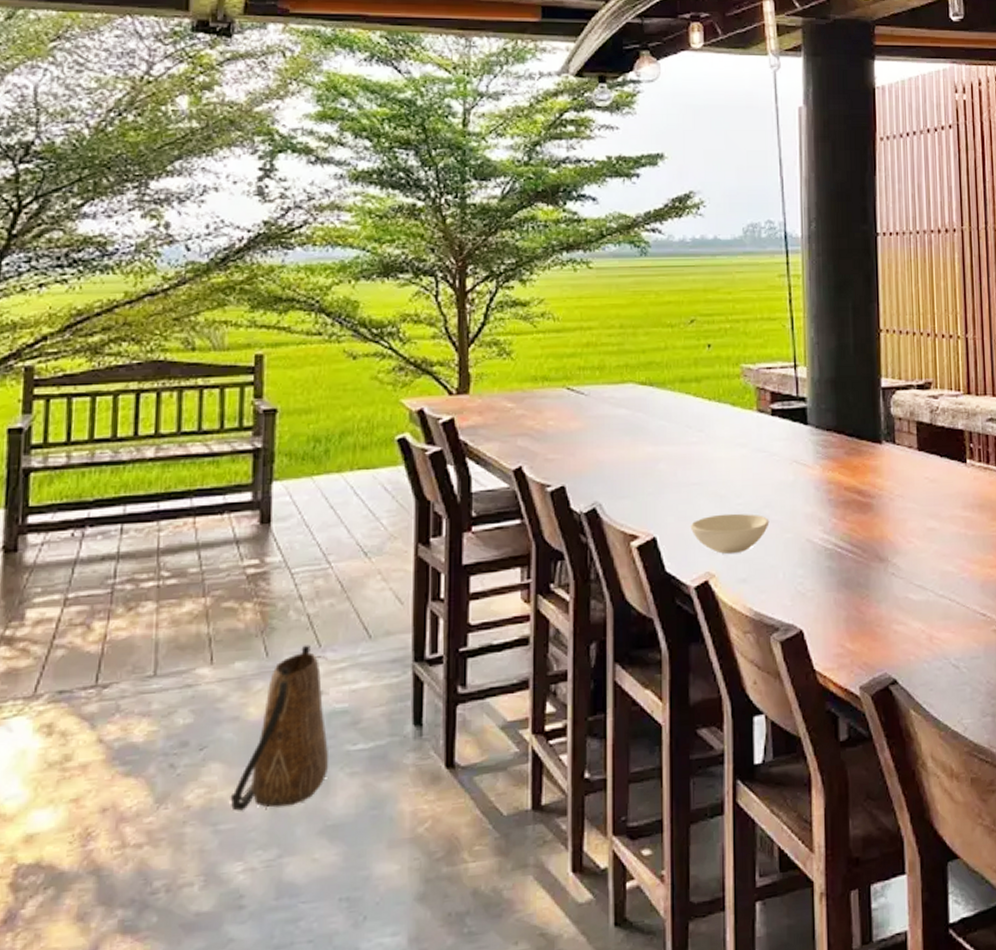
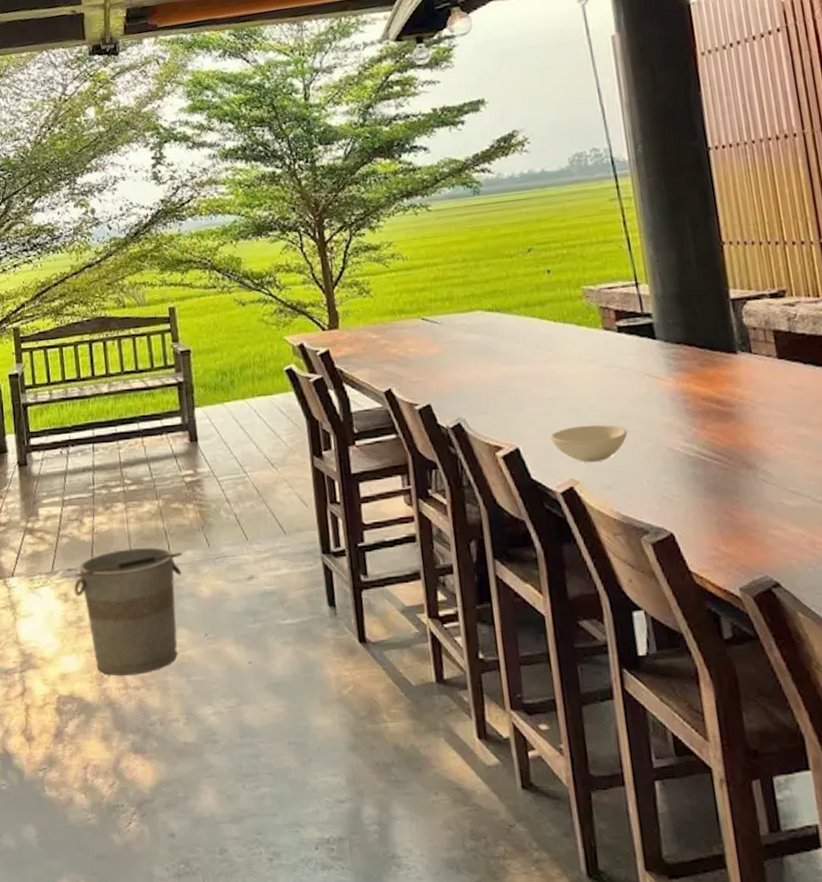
bucket: none [62,659,230,832] -> present [73,547,183,677]
tote bag: present [230,644,329,811] -> none [196,538,267,667]

